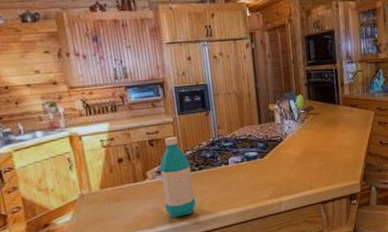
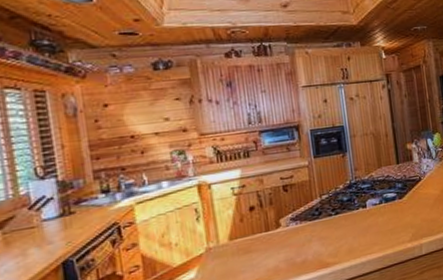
water bottle: present [159,137,196,218] -> none [293,181,333,268]

